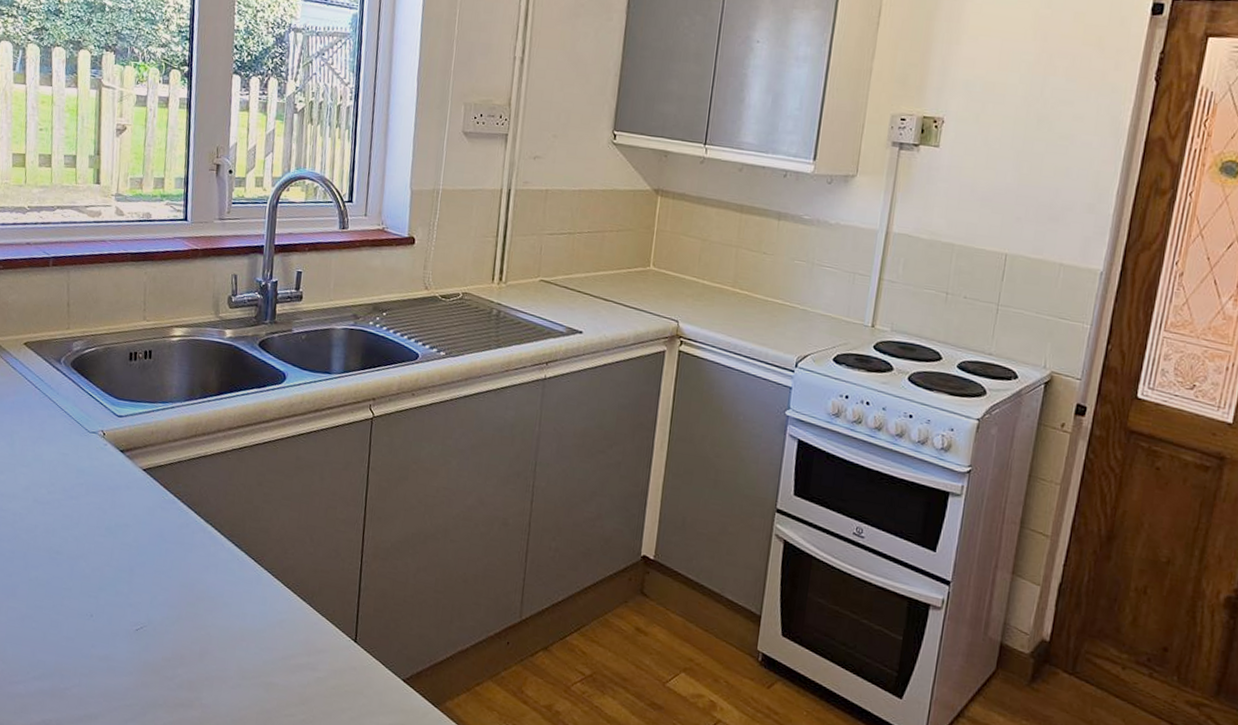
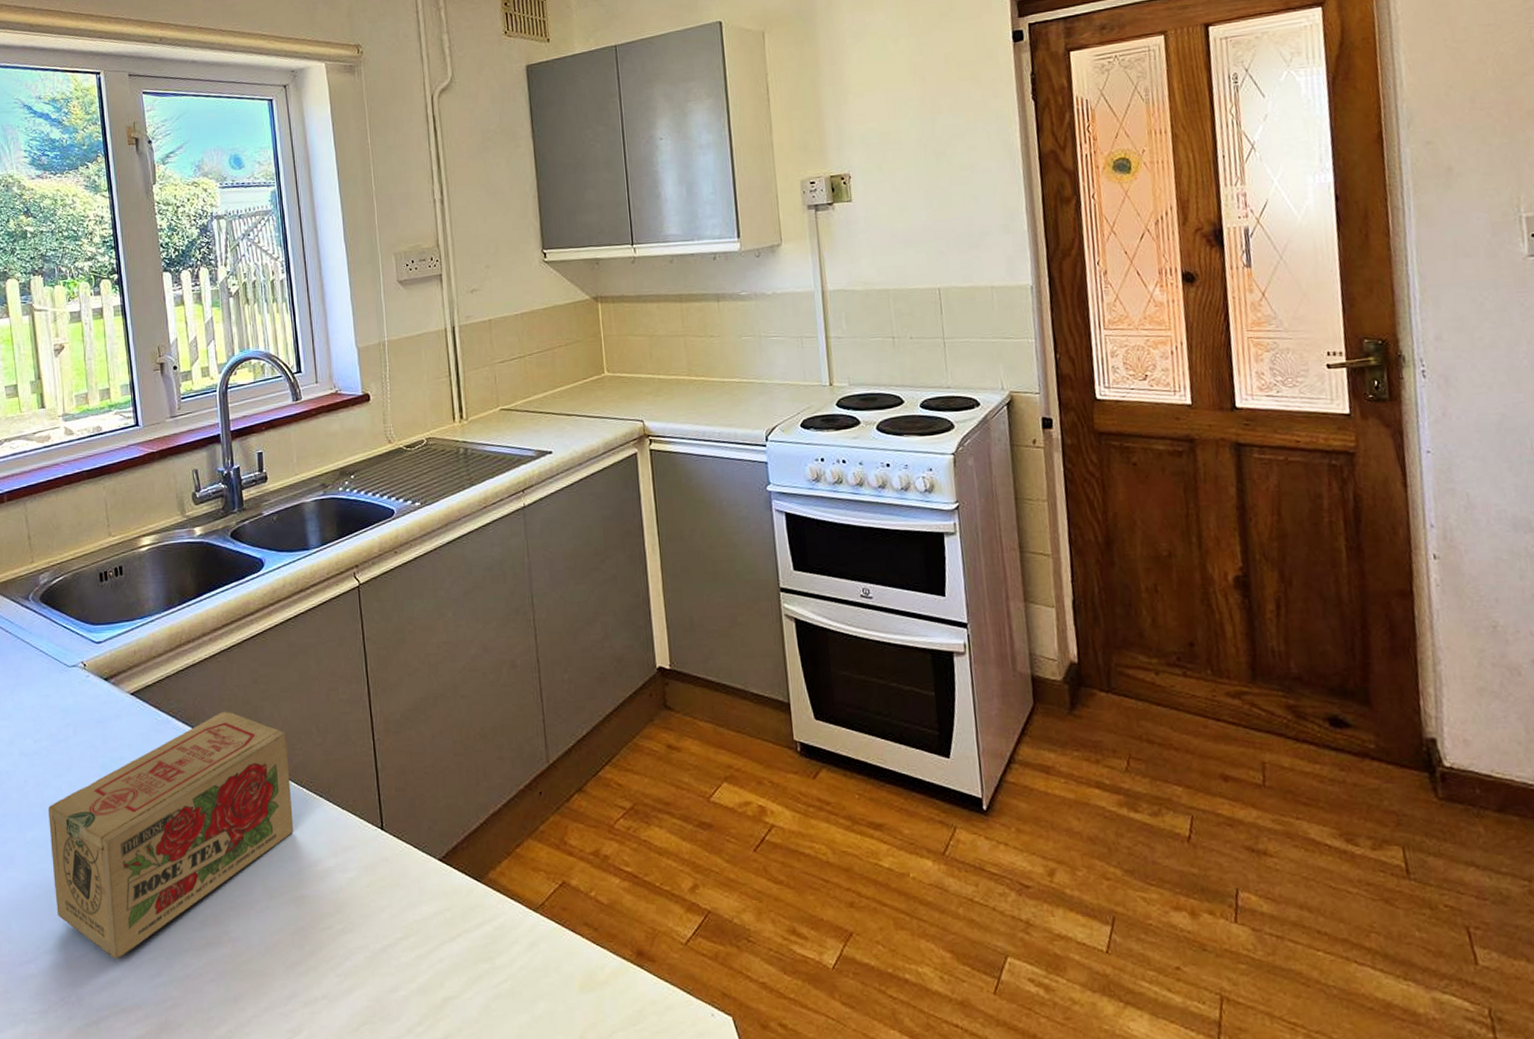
tea box: none [49,504,282,699] -> present [49,711,294,959]

